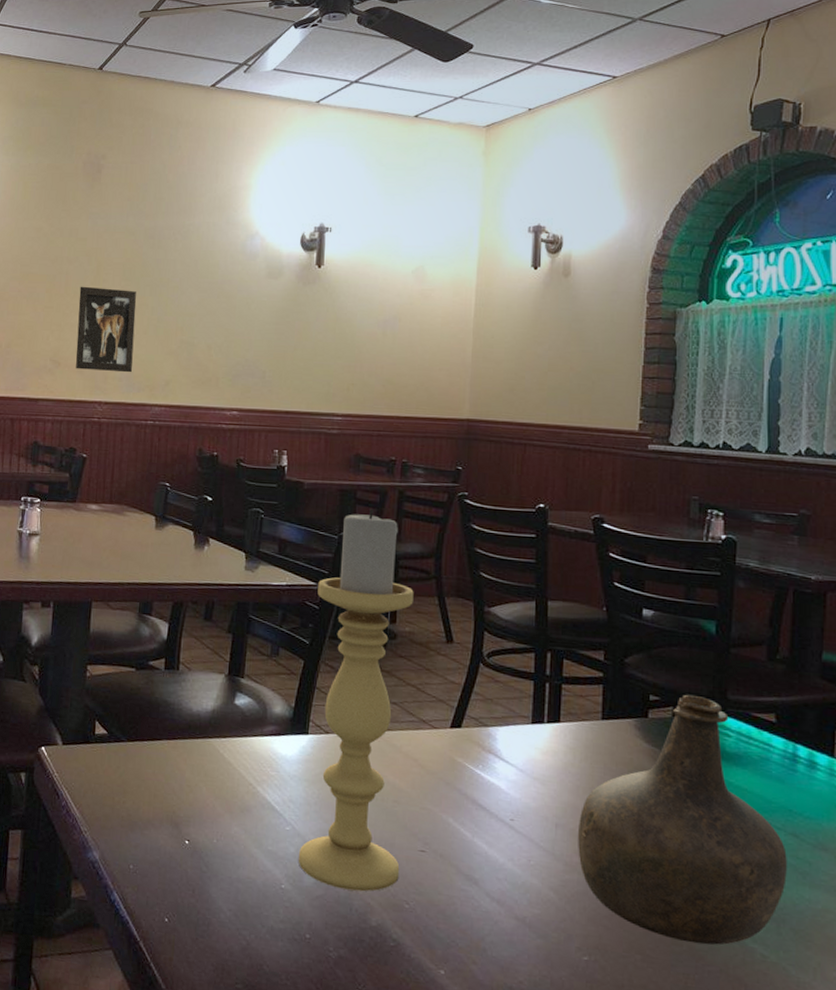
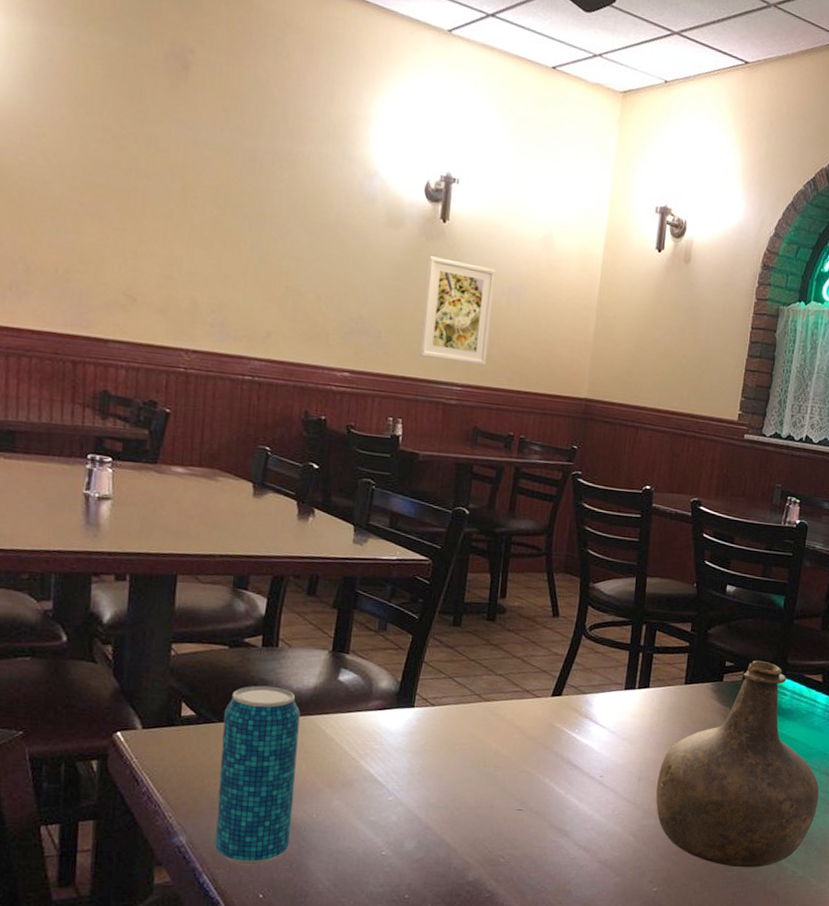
wall art: present [75,286,137,373] -> none [156,208,233,319]
beverage can: none [124,707,200,888] -> present [215,685,300,866]
candle holder: present [298,508,414,892] -> none [399,484,525,851]
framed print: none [300,299,371,395] -> present [419,256,496,366]

